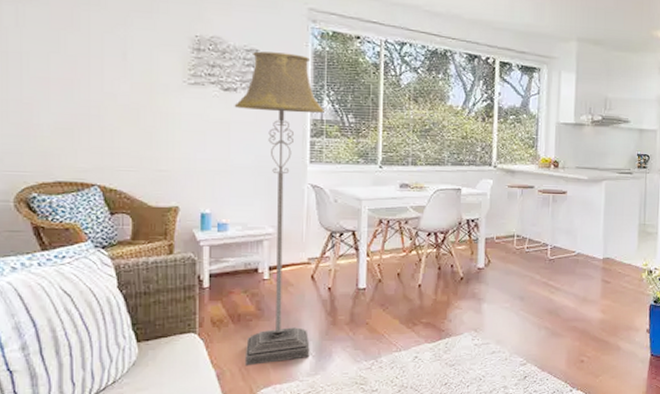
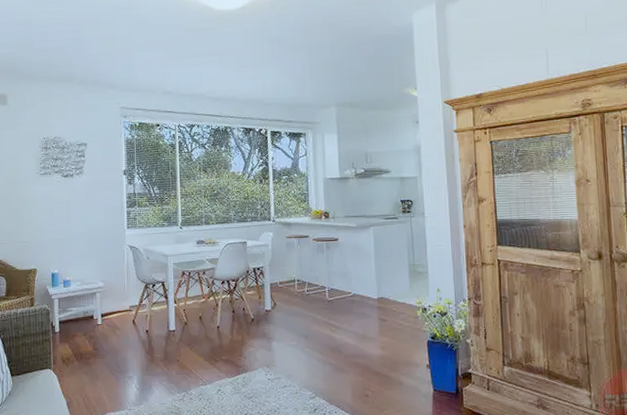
floor lamp: present [234,51,324,366] -> none [71,143,136,397]

